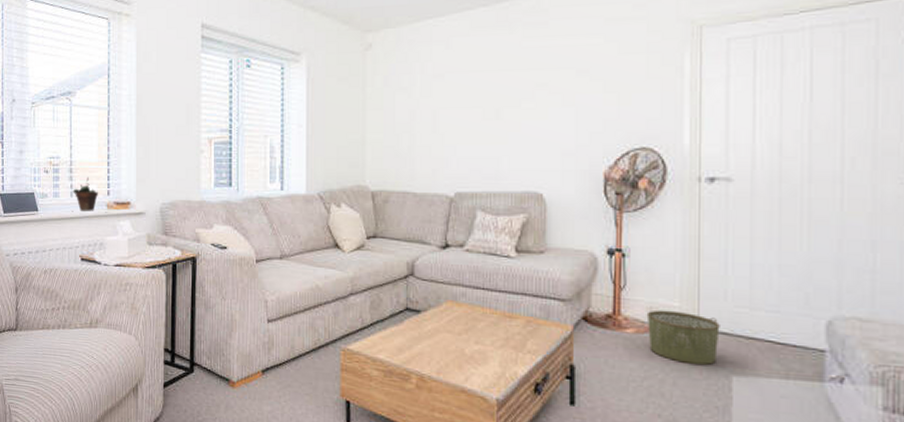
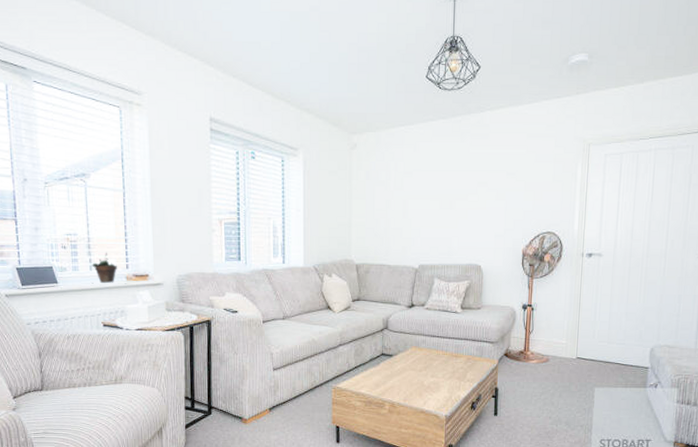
basket: present [646,310,720,366] -> none [545,346,590,382]

